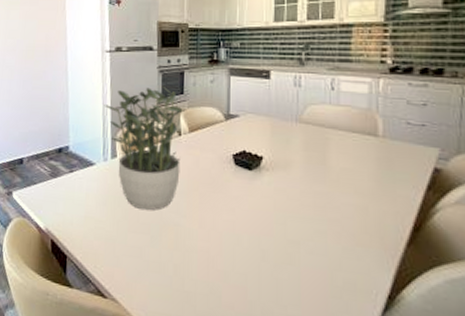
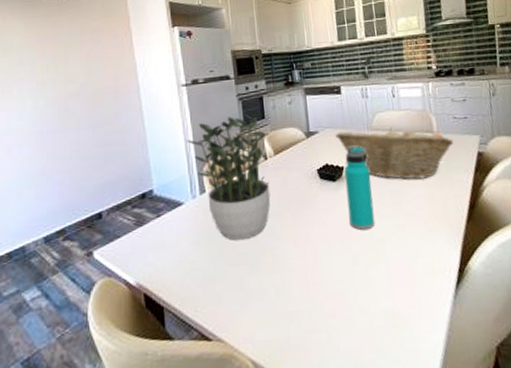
fruit basket: none [258,119,404,186] -> present [335,127,454,180]
water bottle: none [262,136,293,228] -> present [344,146,375,230]

